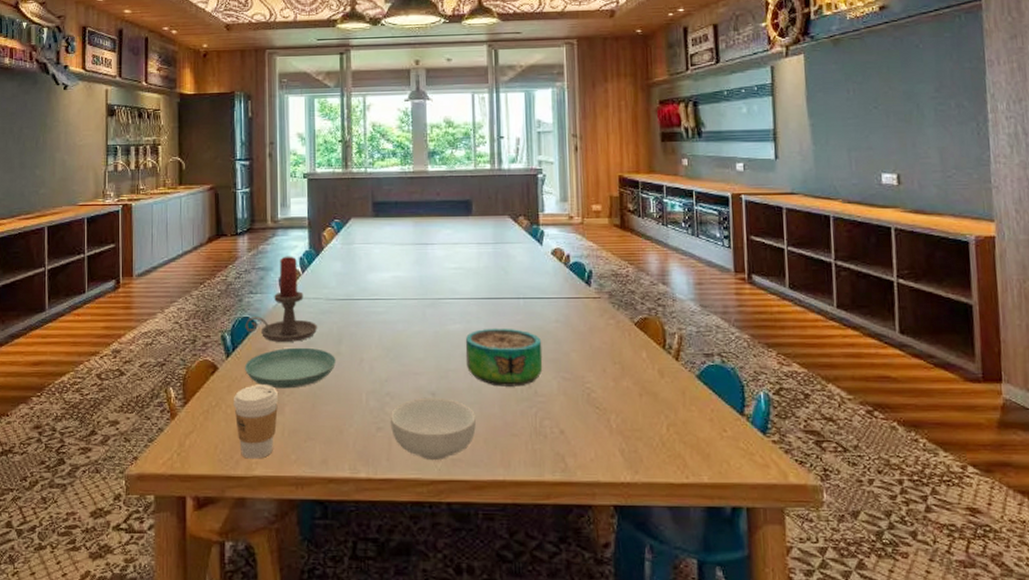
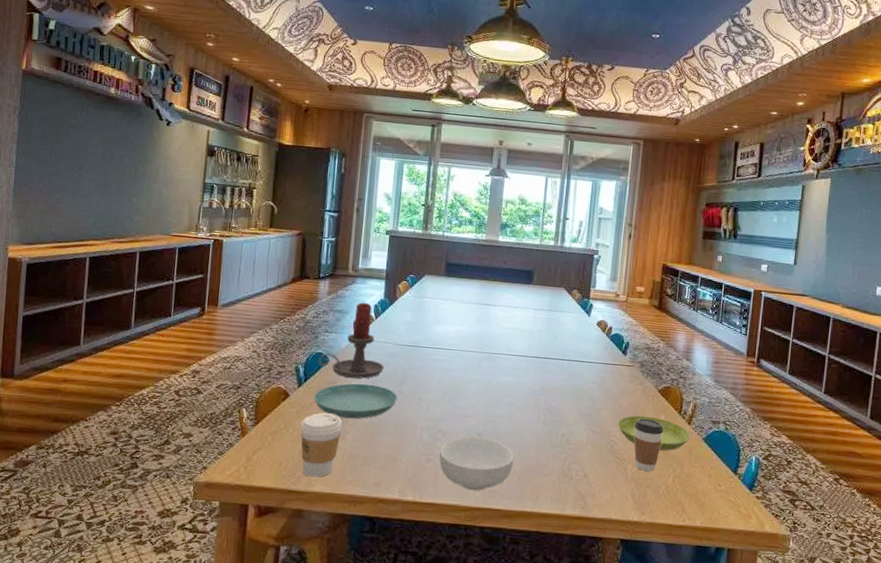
decorative bowl: present [465,328,543,387] -> none [511,383,579,435]
saucer: none [591,355,681,394] -> present [617,415,691,451]
coffee cup: none [612,358,648,421] -> present [634,418,664,471]

